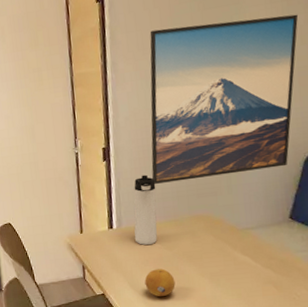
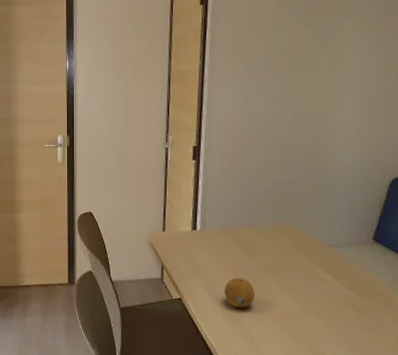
thermos bottle: present [134,174,158,246] -> none [217,178,243,252]
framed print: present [149,14,299,184] -> none [240,38,390,189]

